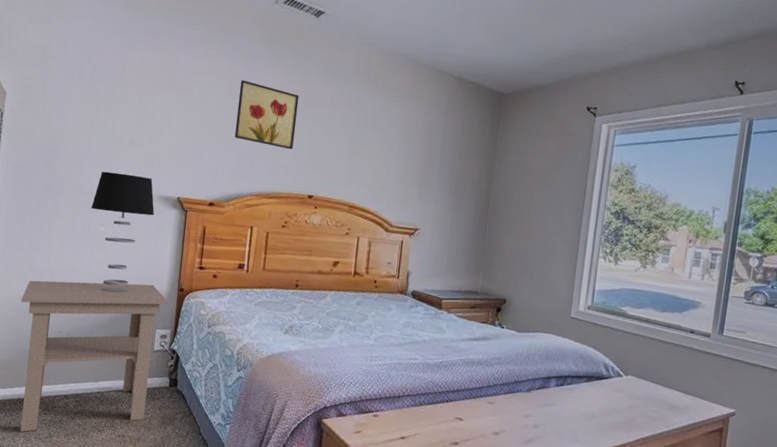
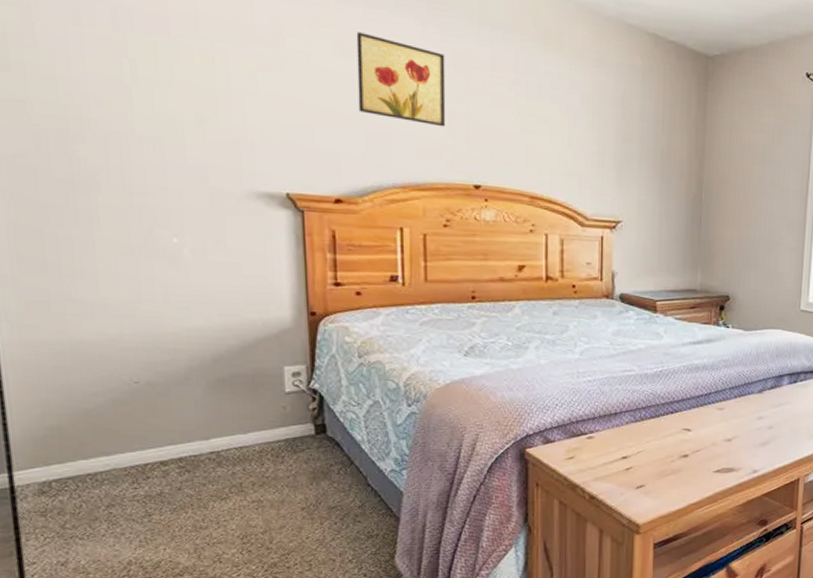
side table: present [20,280,168,432] -> none [60,309,295,515]
table lamp: present [91,171,155,292] -> none [150,160,255,323]

